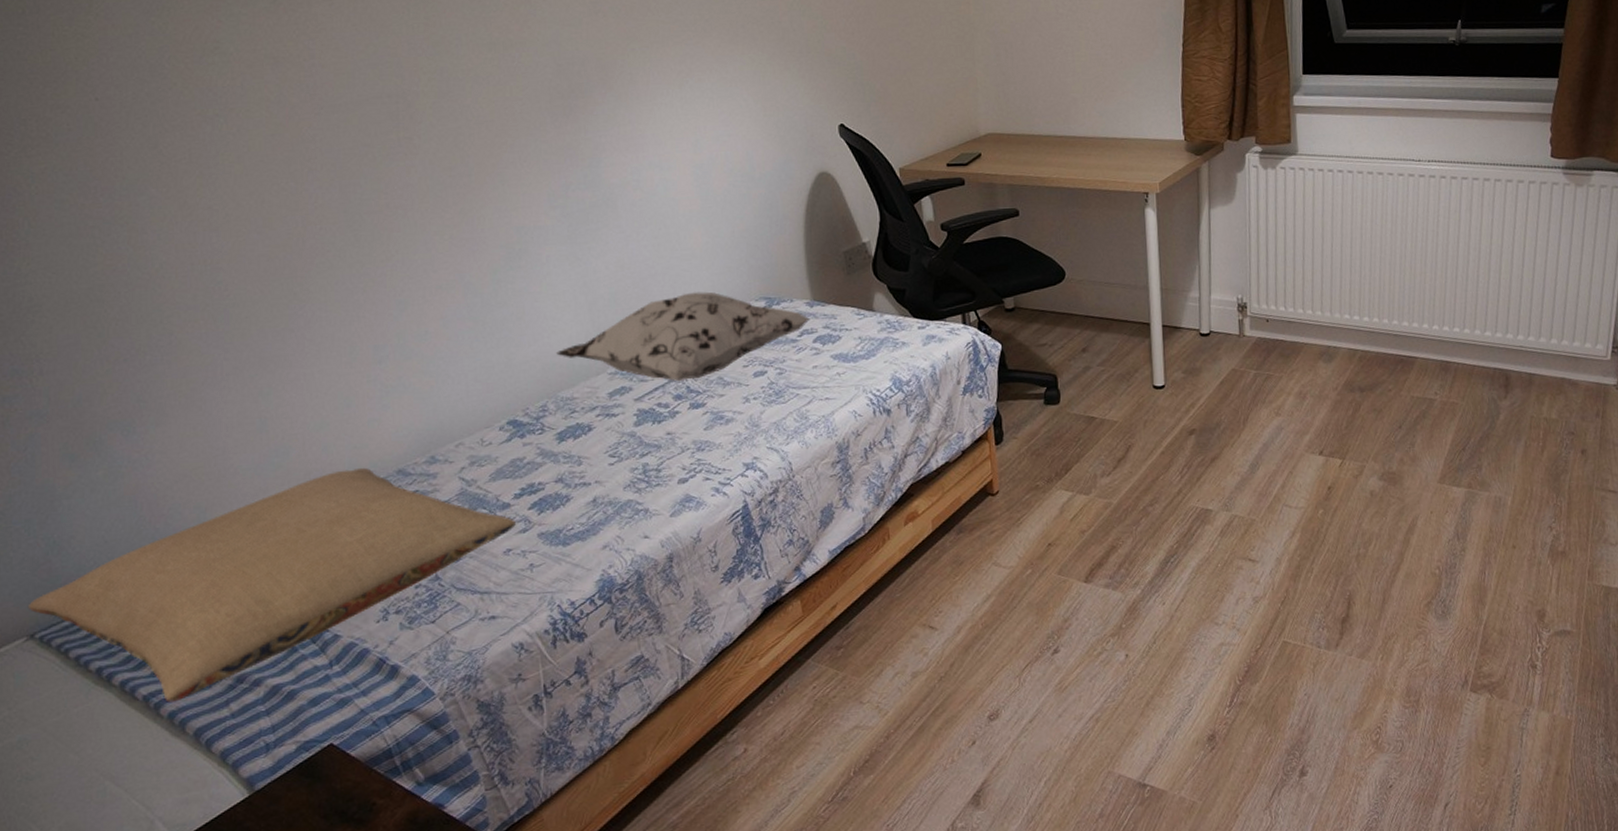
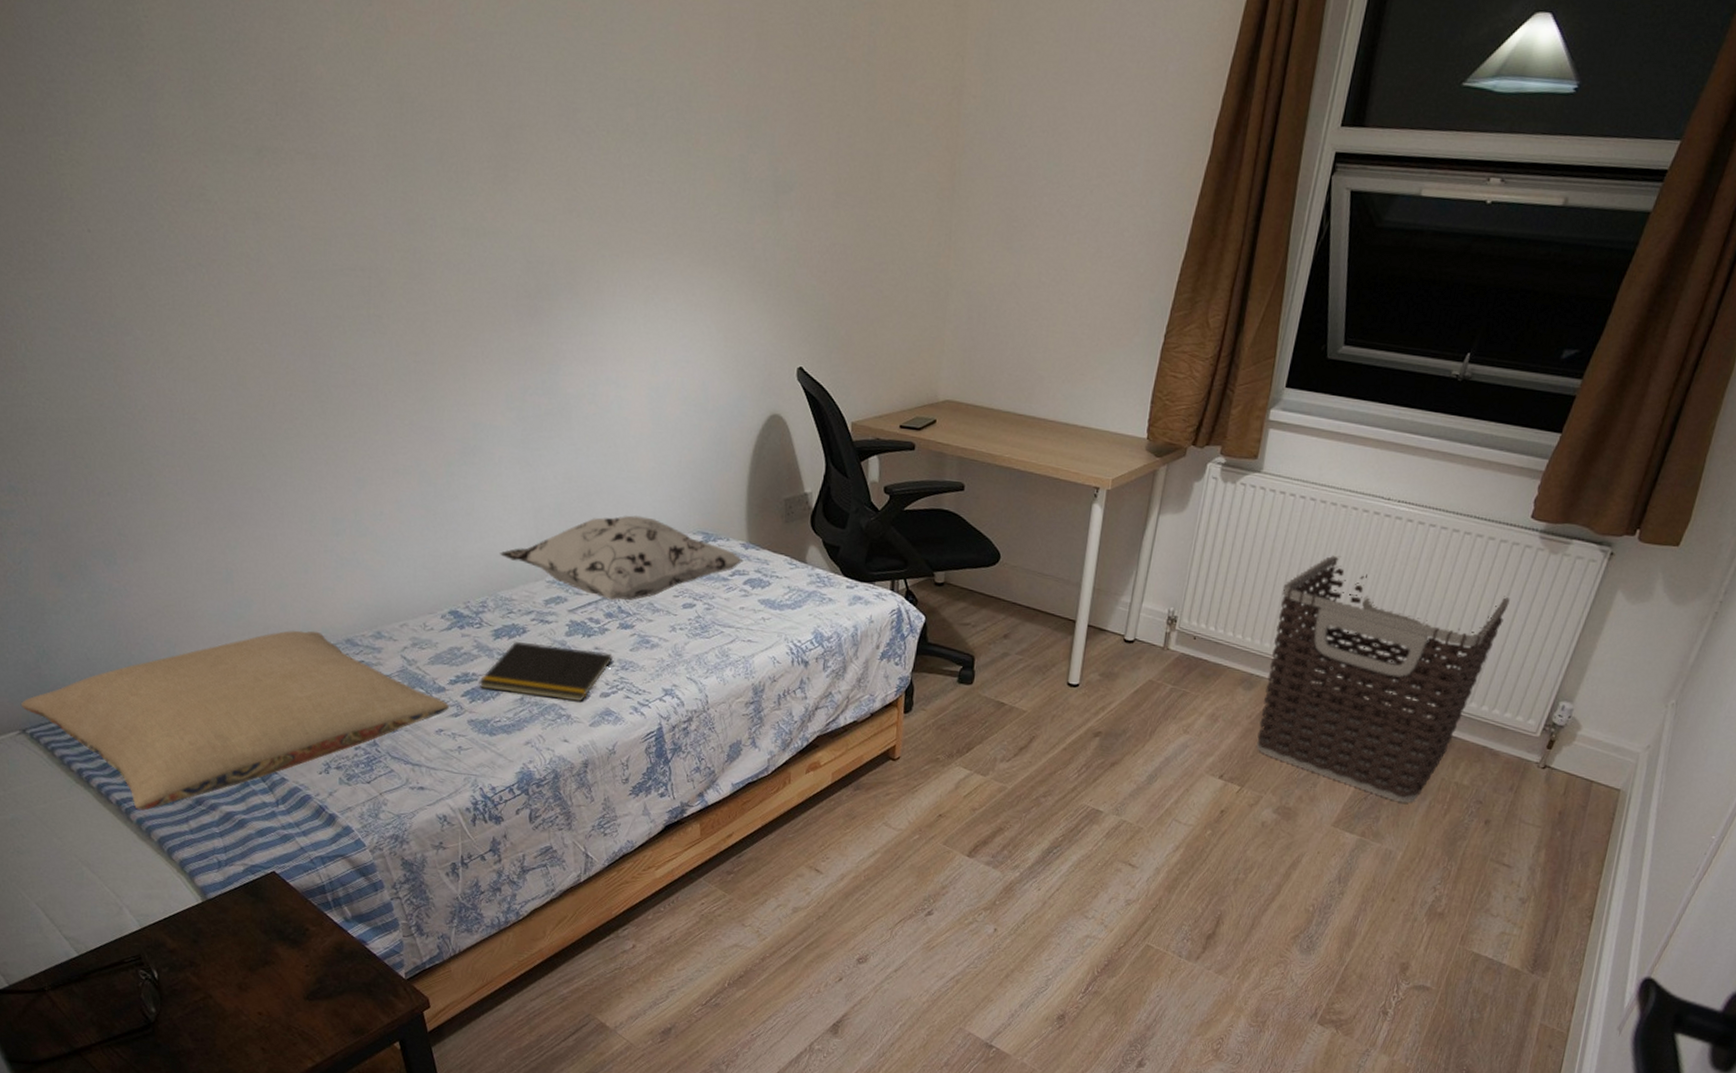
notepad: none [546,436,687,497] -> present [479,642,613,701]
clothes hamper: none [1340,220,1551,447] -> present [1256,555,1510,803]

